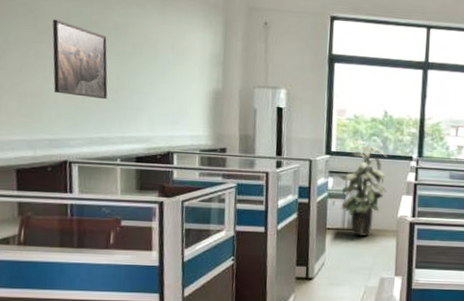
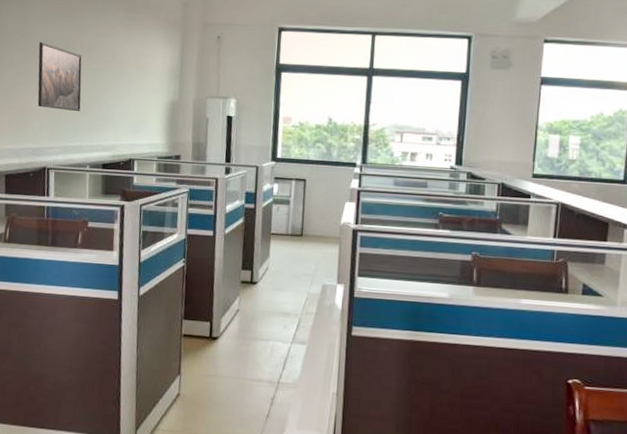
indoor plant: present [338,140,388,237] -> none [283,147,332,243]

